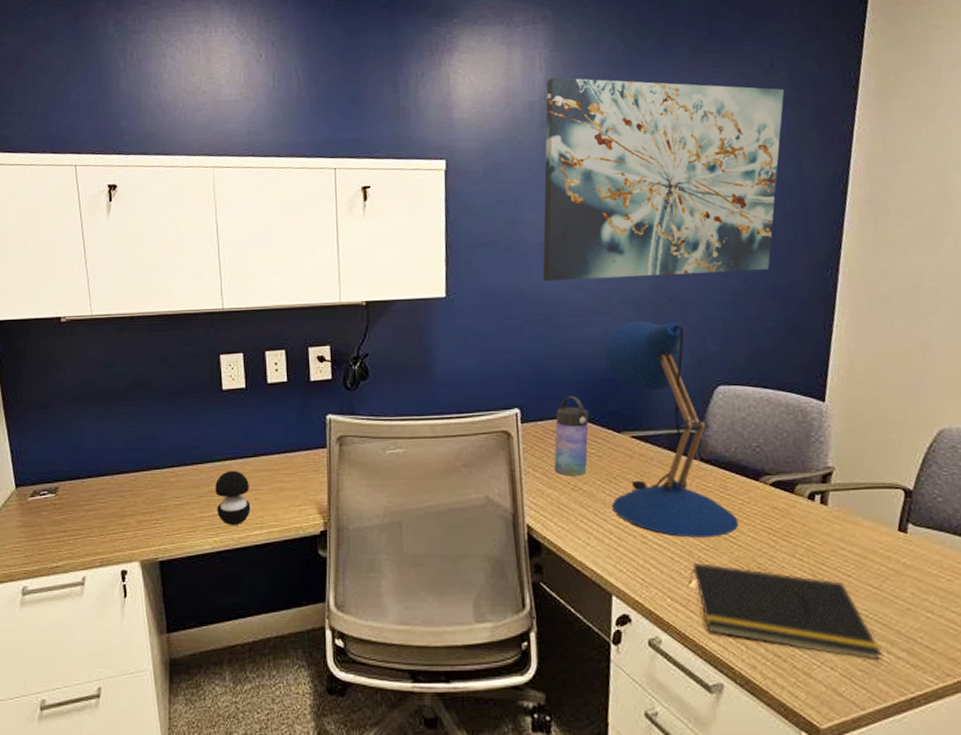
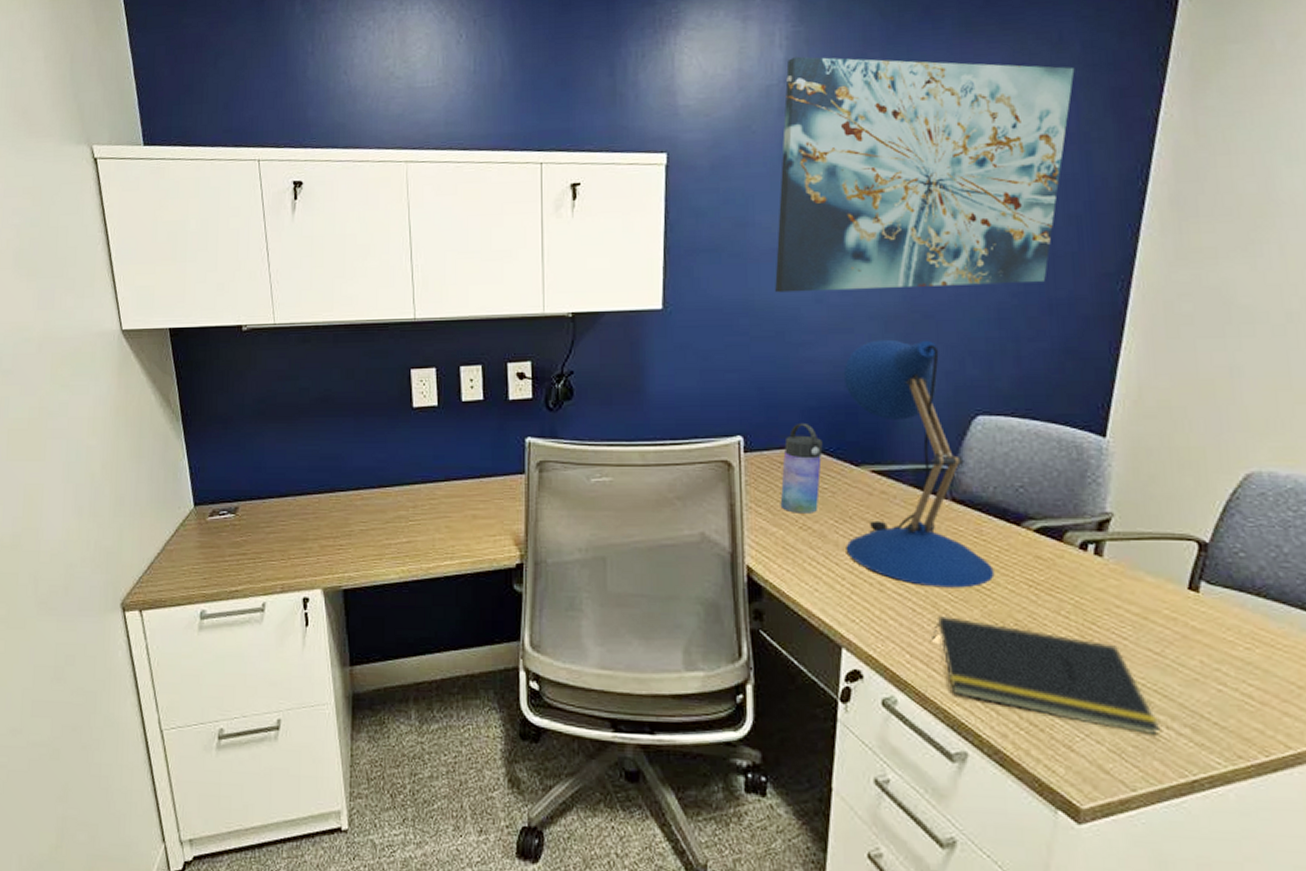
speaker: present [215,470,253,525] -> none [403,495,444,554]

